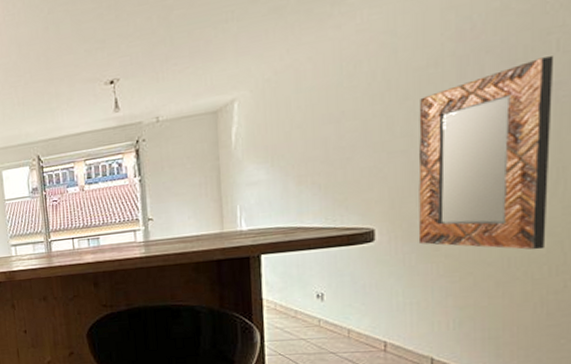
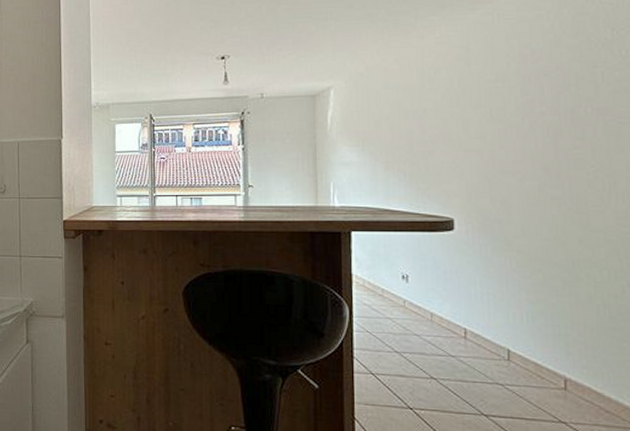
home mirror: present [418,56,554,250] -> none [490,86,604,255]

